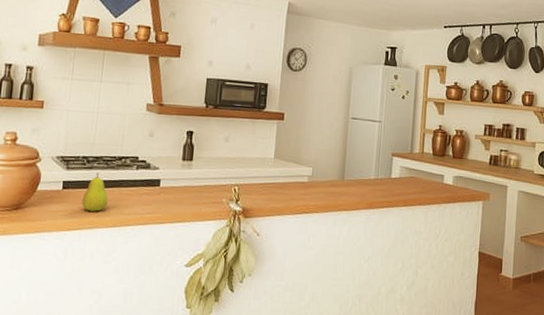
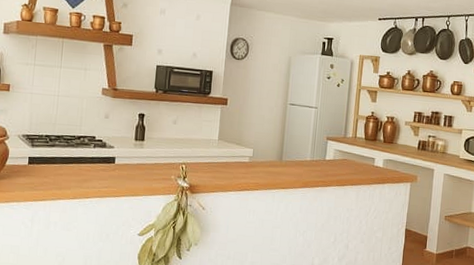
fruit: present [81,173,108,212] -> none [45,150,69,185]

